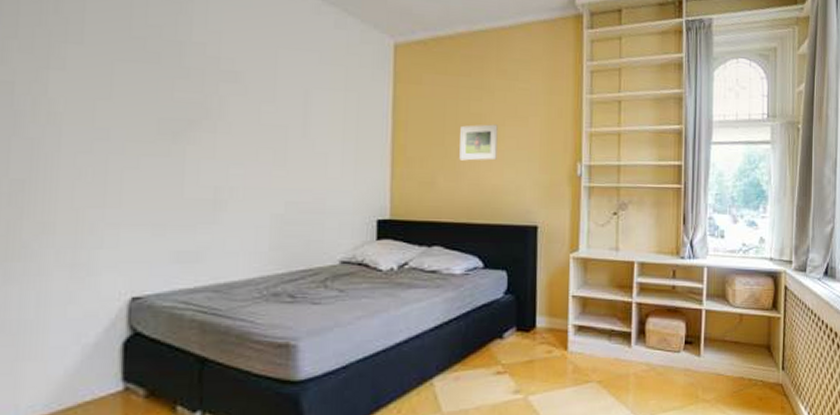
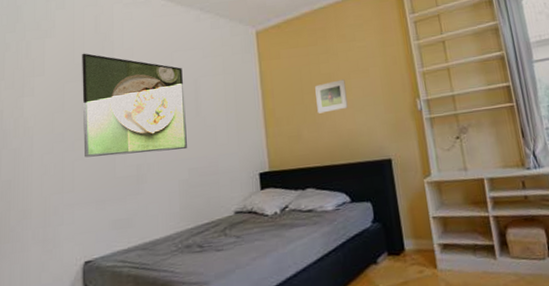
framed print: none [138,24,290,177] -> present [82,53,187,158]

